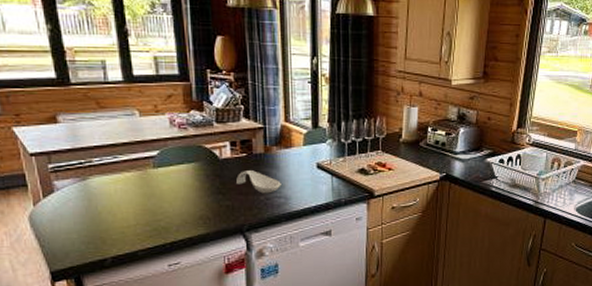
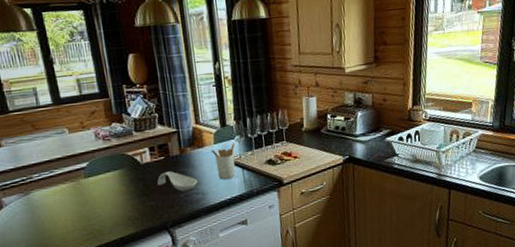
utensil holder: none [299,146,327,184] -> present [210,142,236,179]

